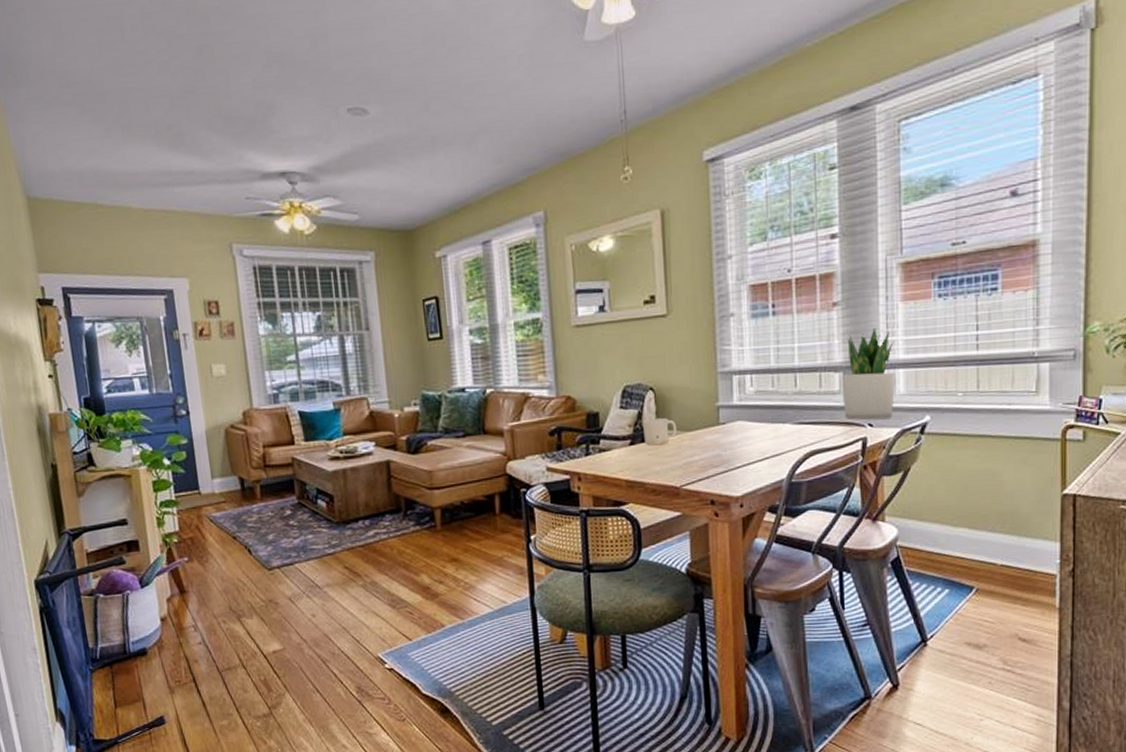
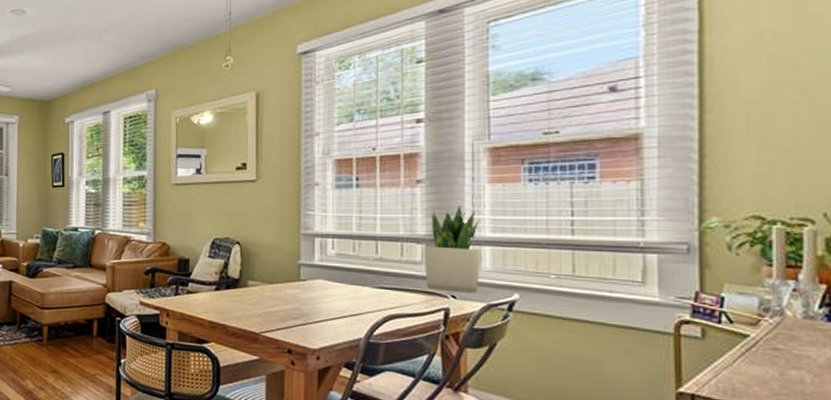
mug: present [642,417,678,446] -> none [227,268,260,294]

